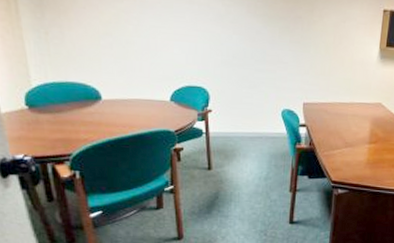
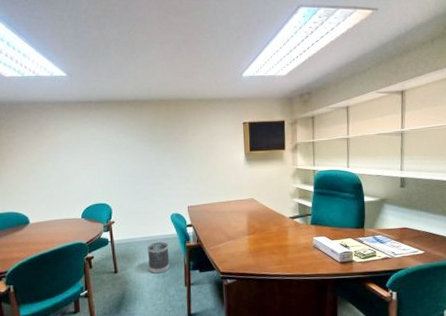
wastebasket: none [249,139,276,176] -> present [147,241,170,275]

